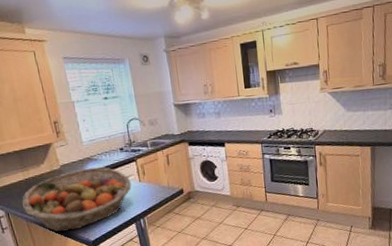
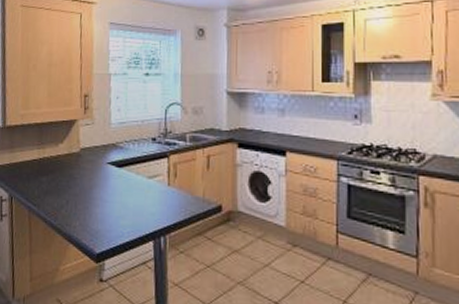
fruit basket: present [22,167,132,232] -> none [29,156,158,235]

